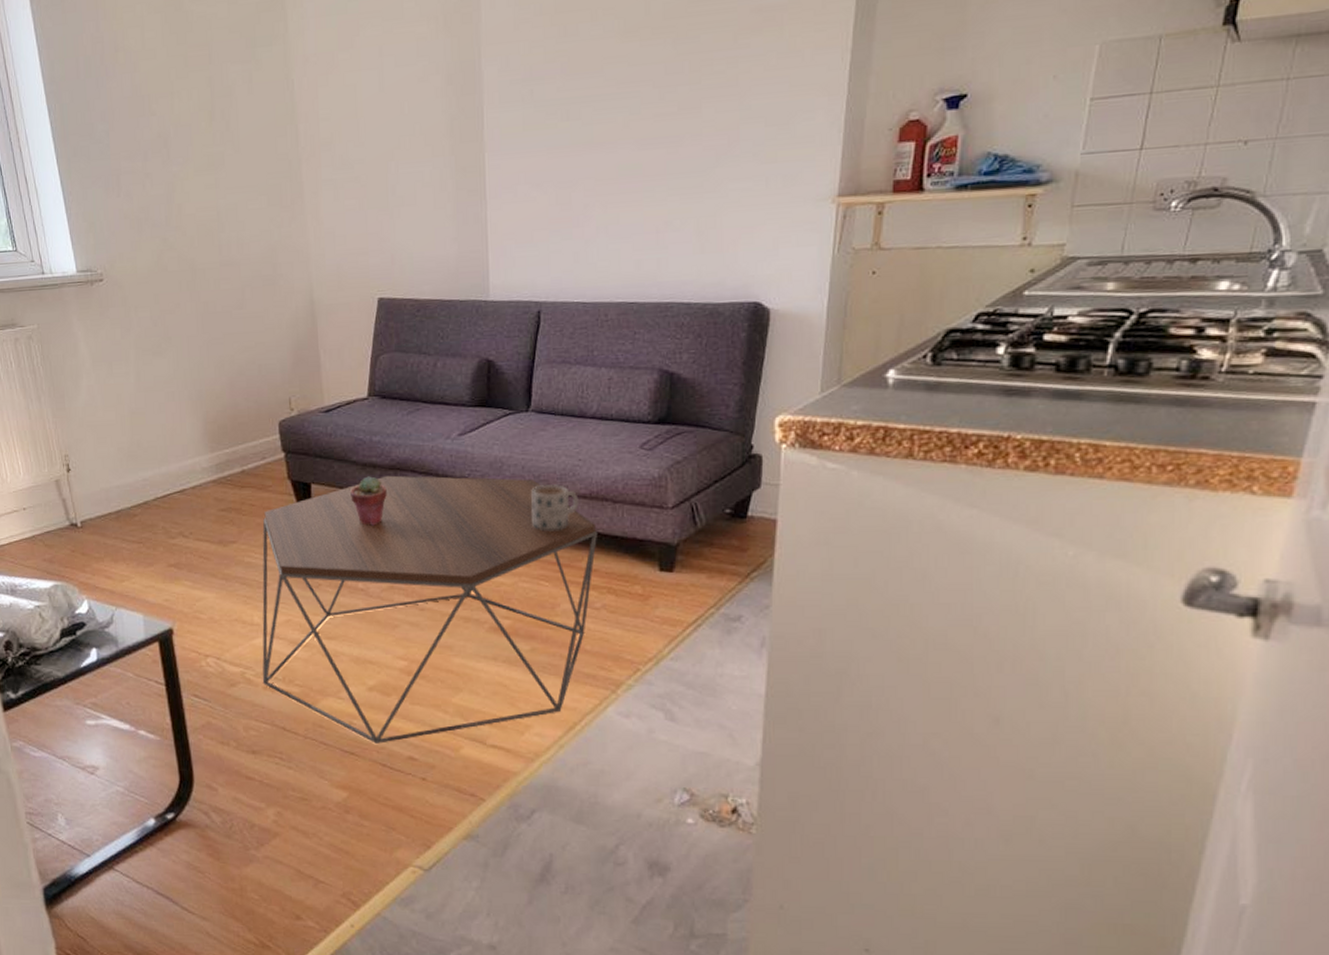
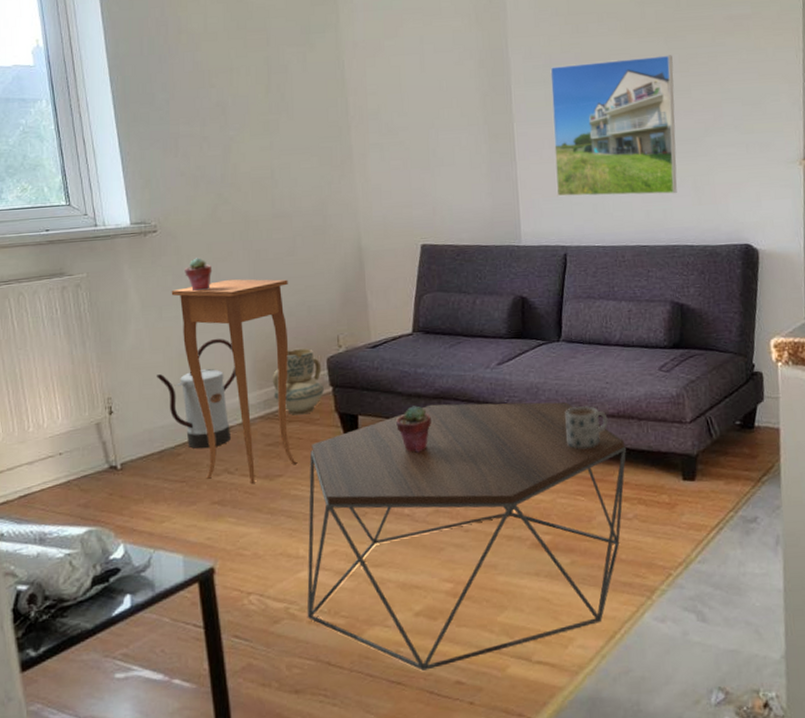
watering can: none [110,396,188,510] -> present [157,338,237,449]
side table: none [120,333,250,548] -> present [171,279,296,483]
potted succulent: none [132,309,161,346] -> present [185,258,213,292]
ceramic jug: none [223,410,276,481] -> present [272,348,324,415]
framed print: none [530,62,682,243] -> present [550,55,677,197]

